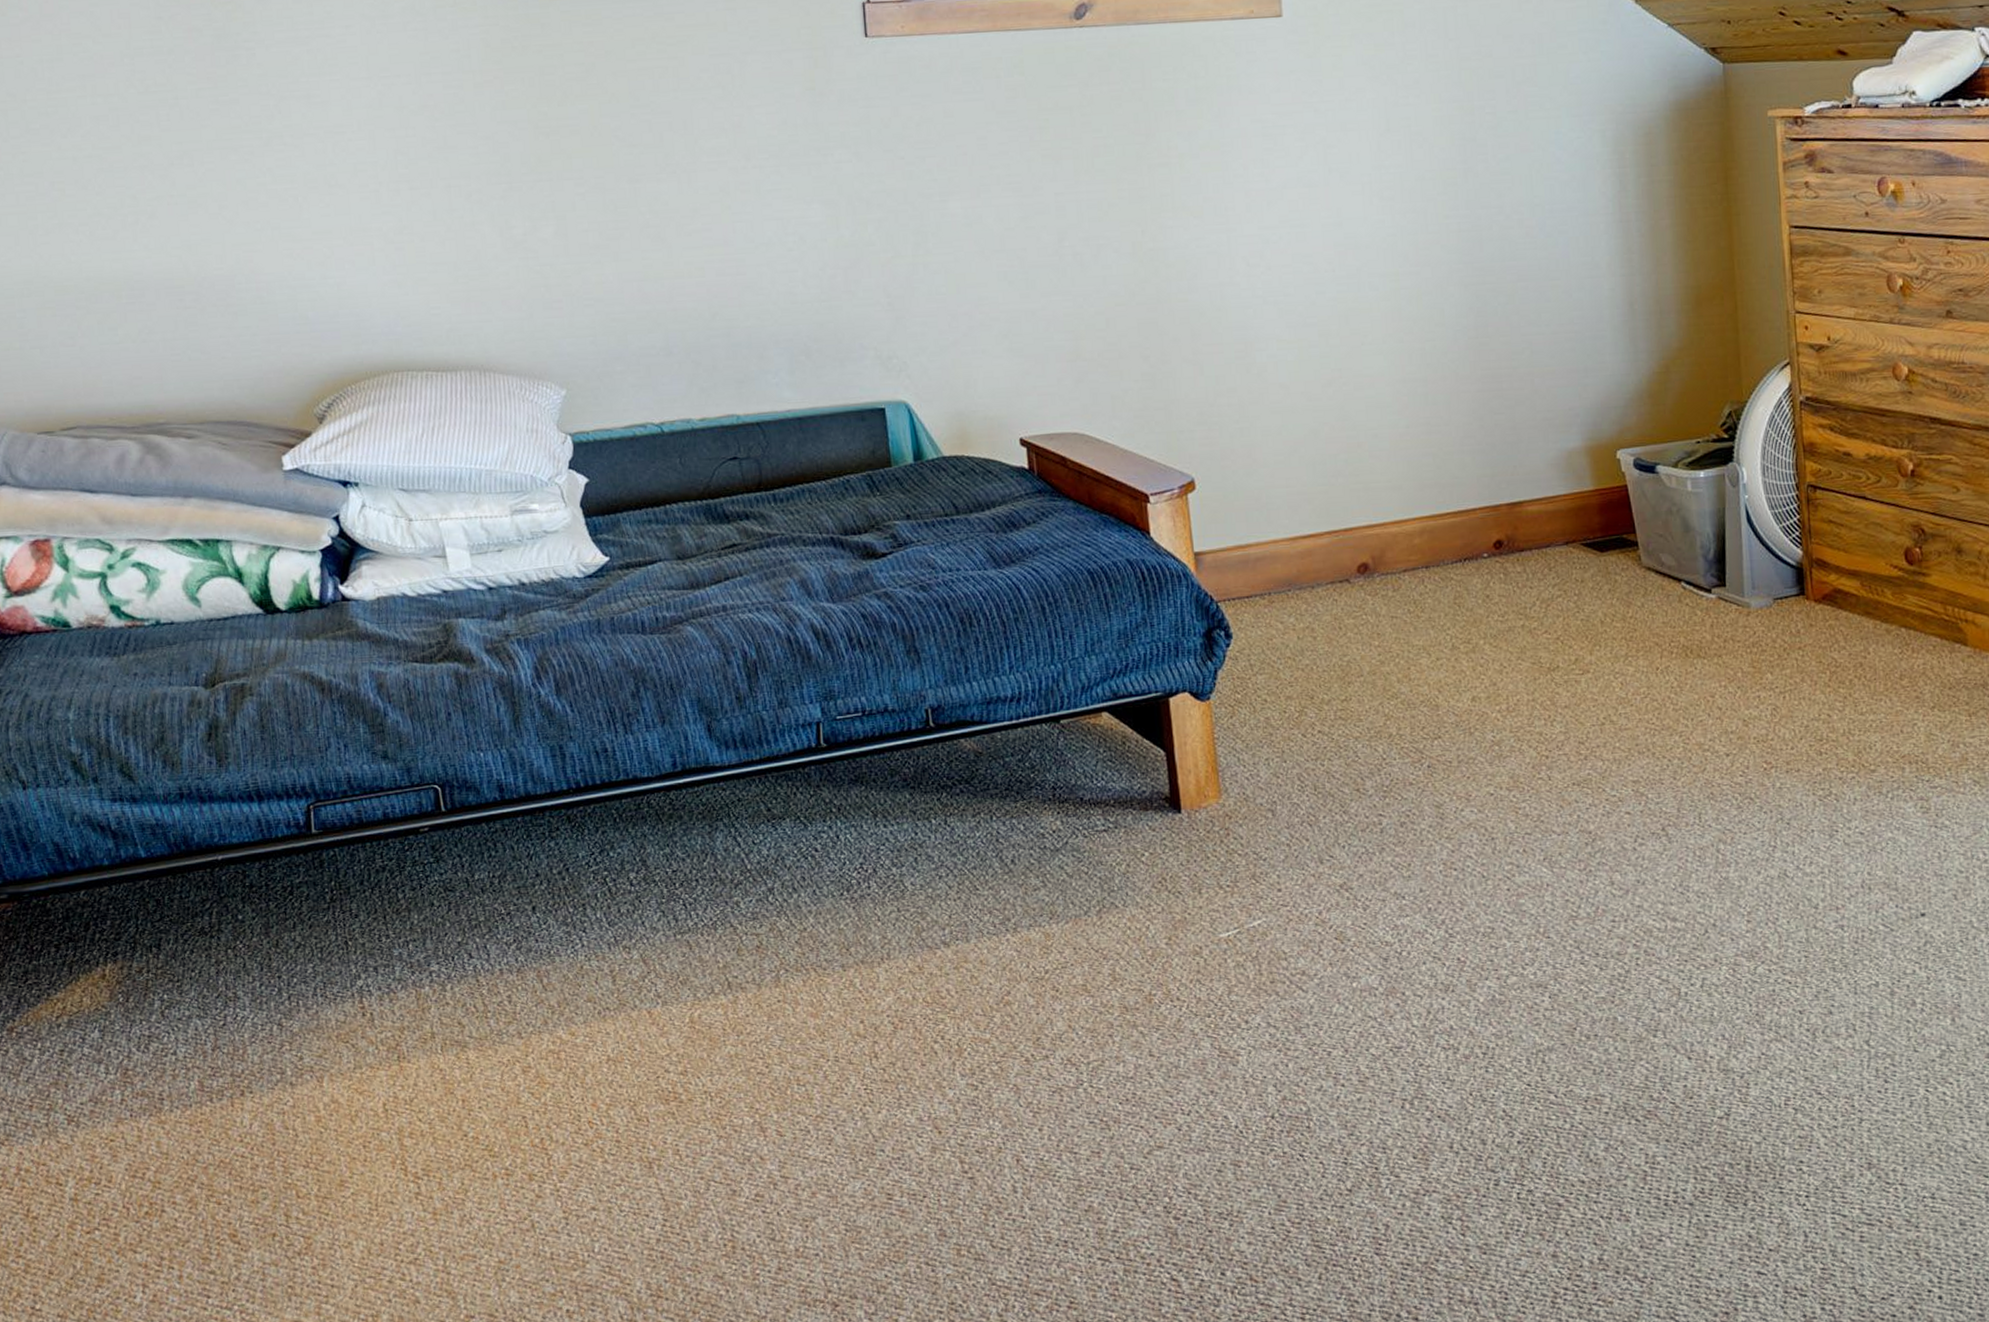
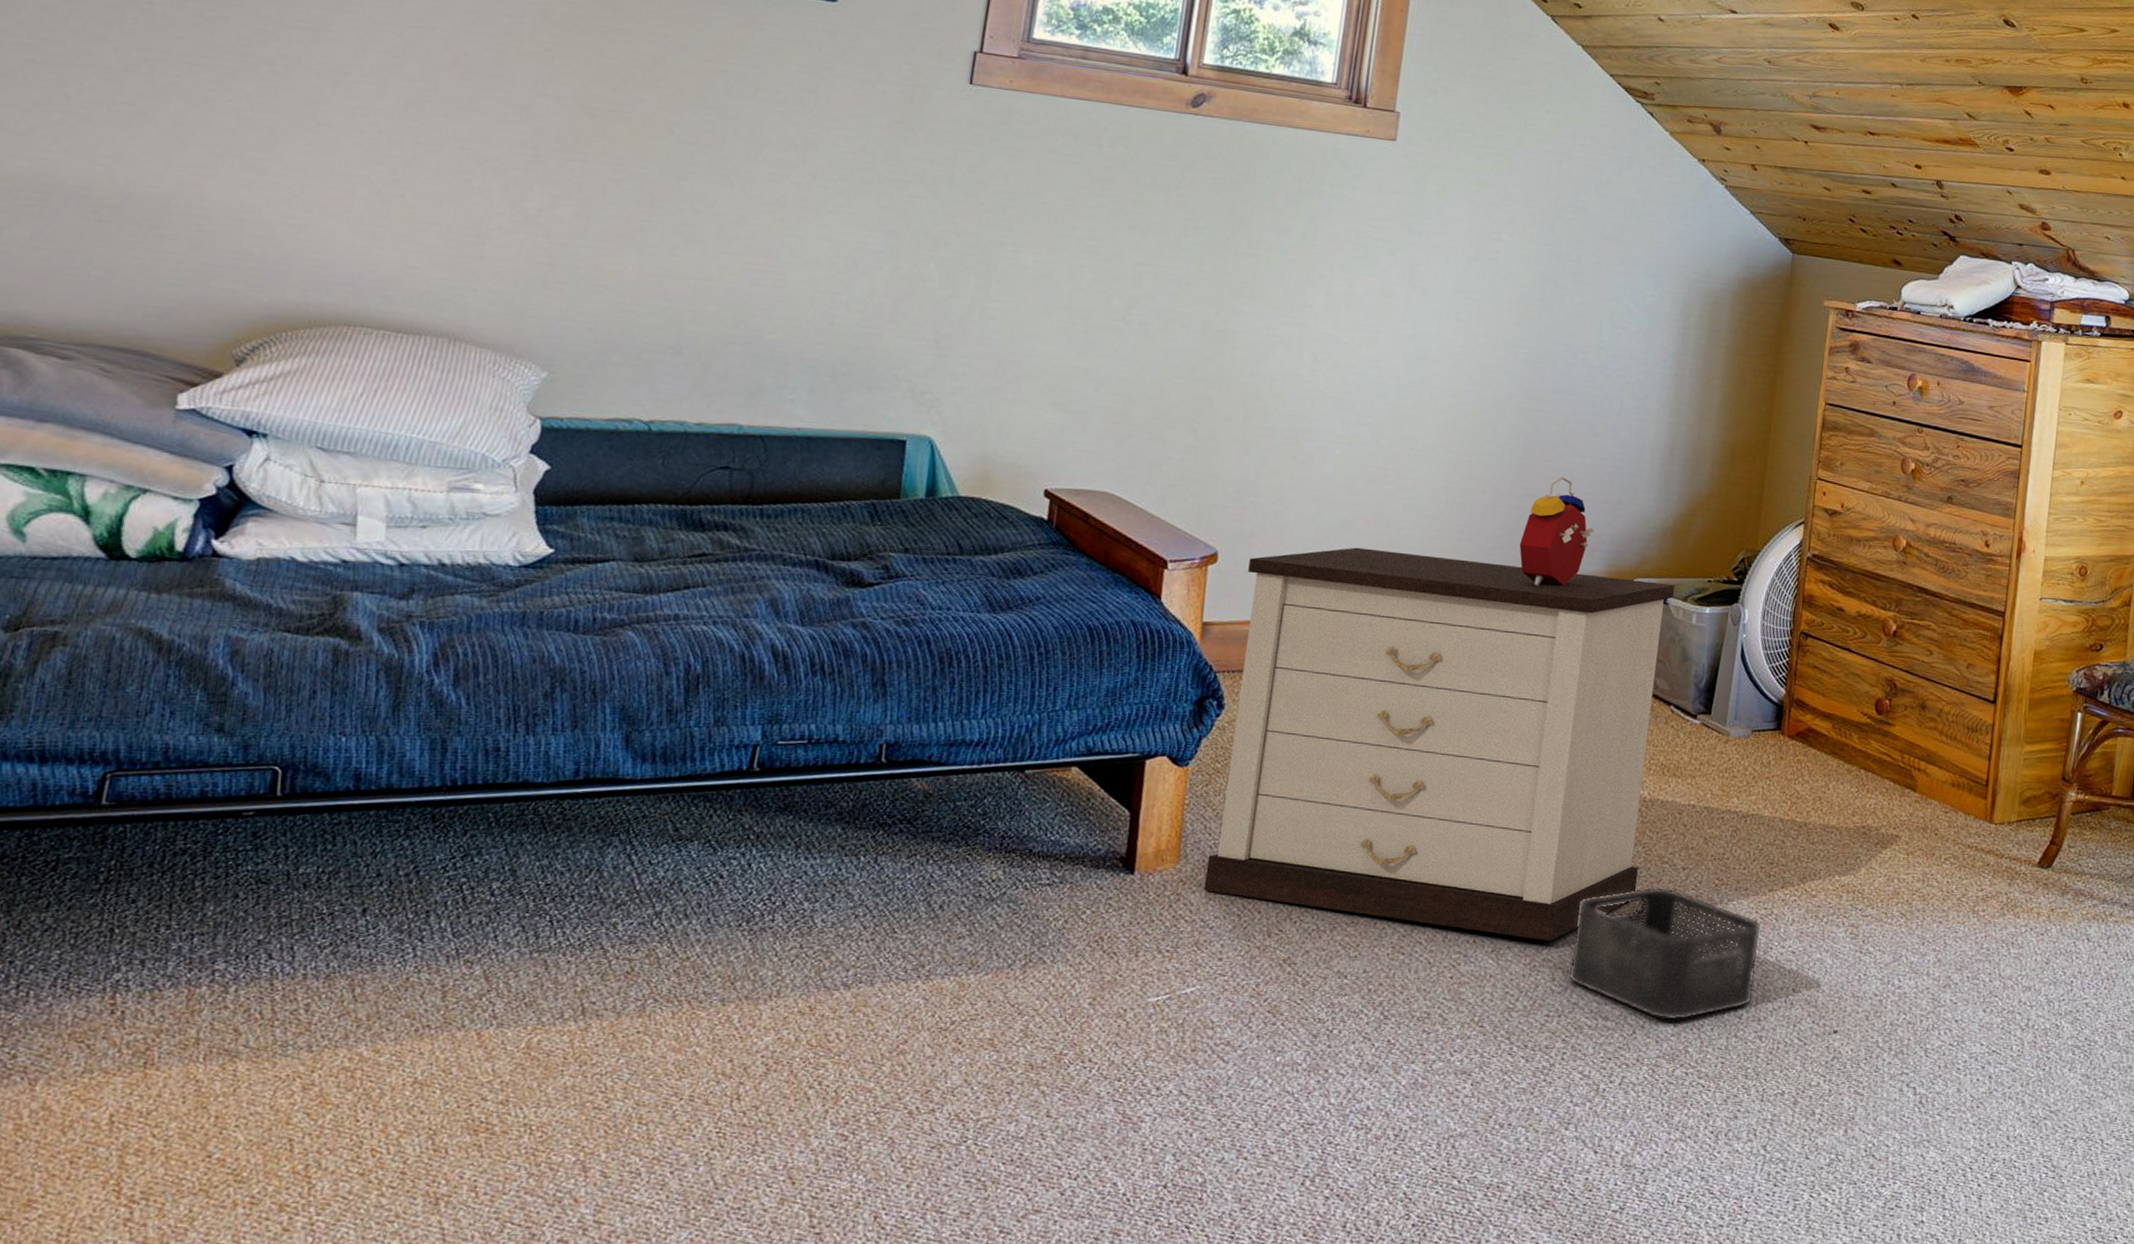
nightstand: none [1226,451,1681,844] -> present [1203,547,1675,942]
alarm clock: none [1491,350,1566,472] -> present [1519,476,1594,586]
storage bin: none [1624,776,1827,917] -> present [1567,886,1762,1021]

